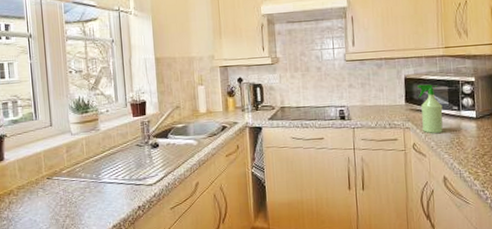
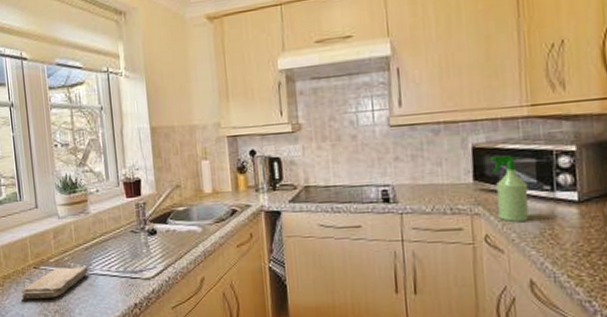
washcloth: none [34,176,97,206] -> present [21,267,88,299]

